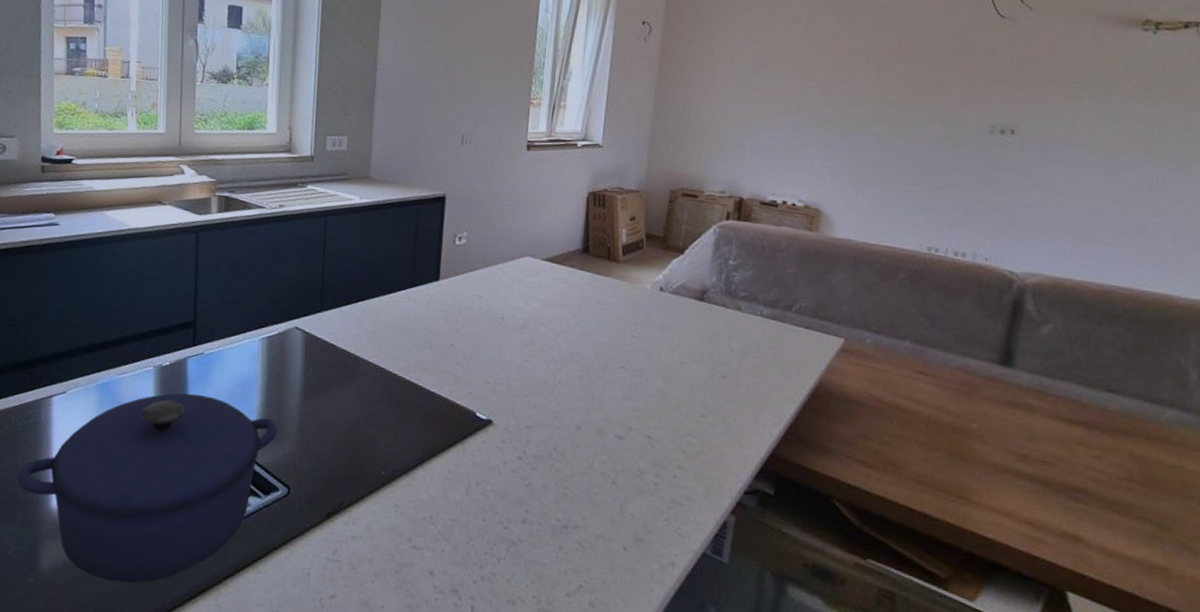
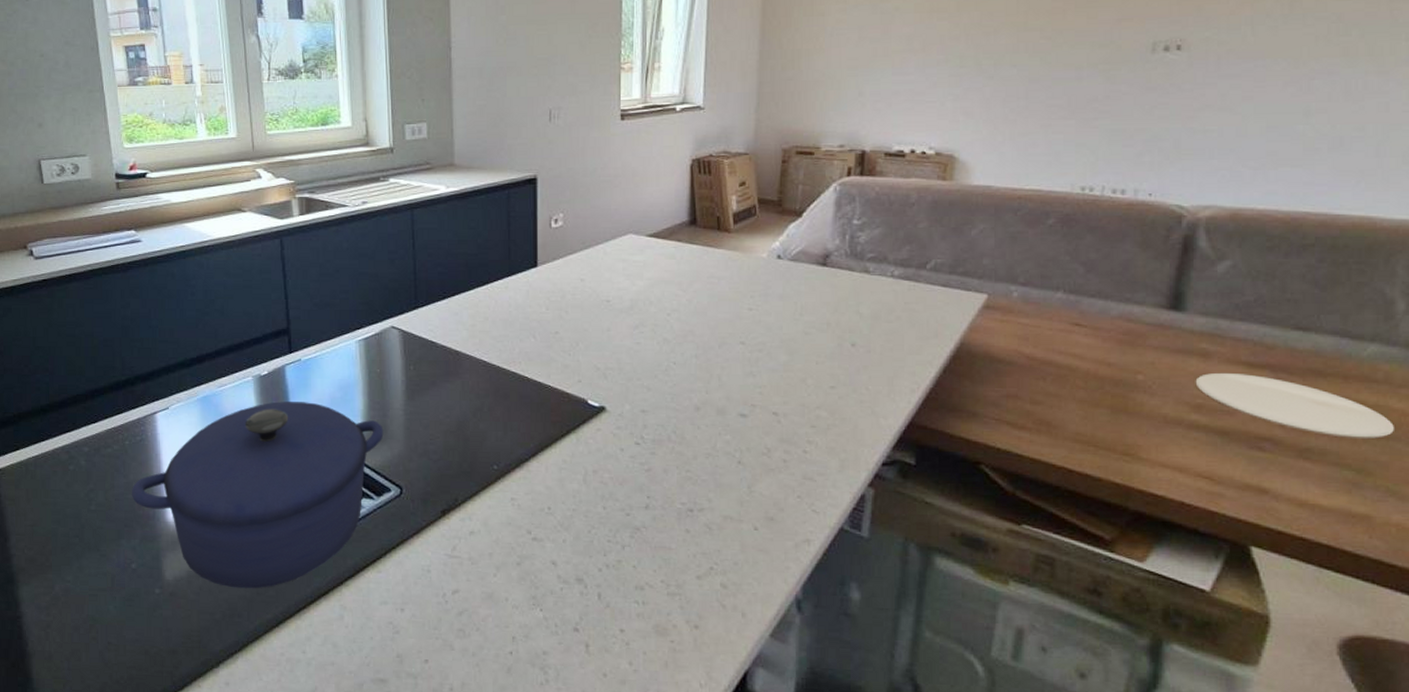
plate: none [1021,426,1188,496] -> present [1195,372,1394,438]

